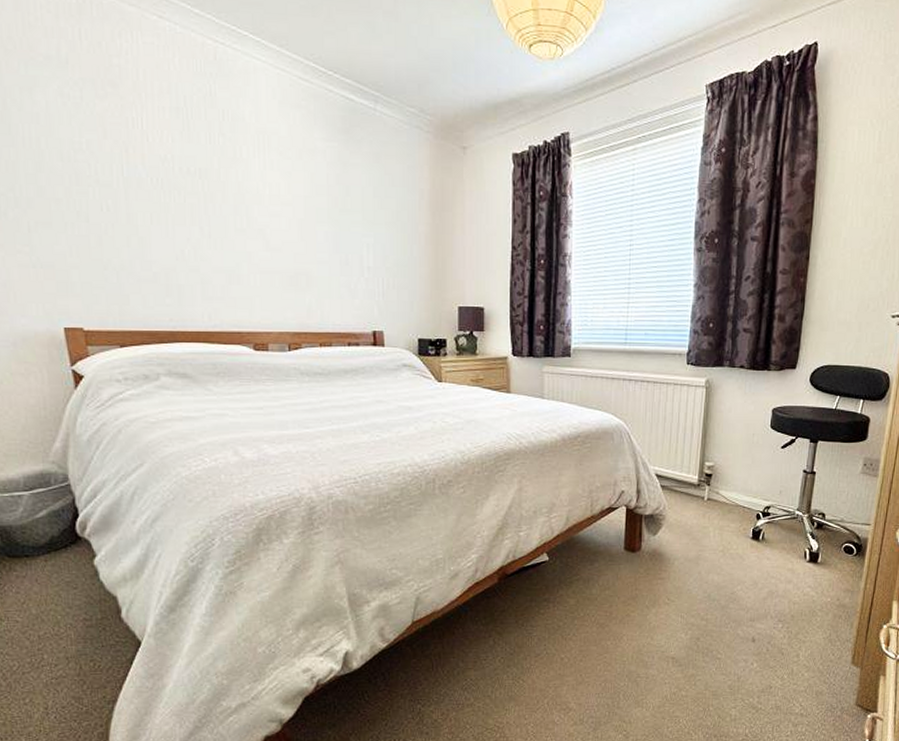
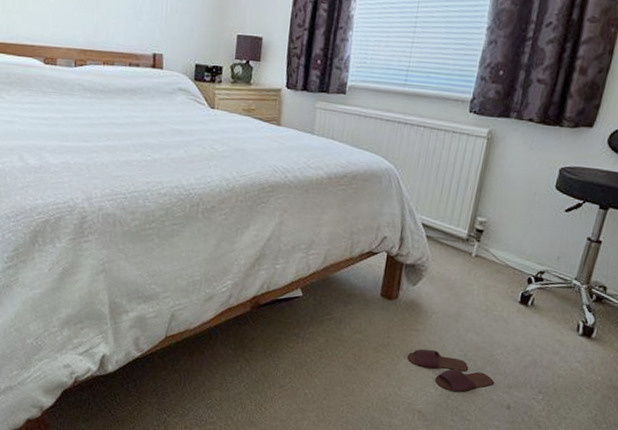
slippers: none [656,595,738,634] -> present [407,348,494,393]

